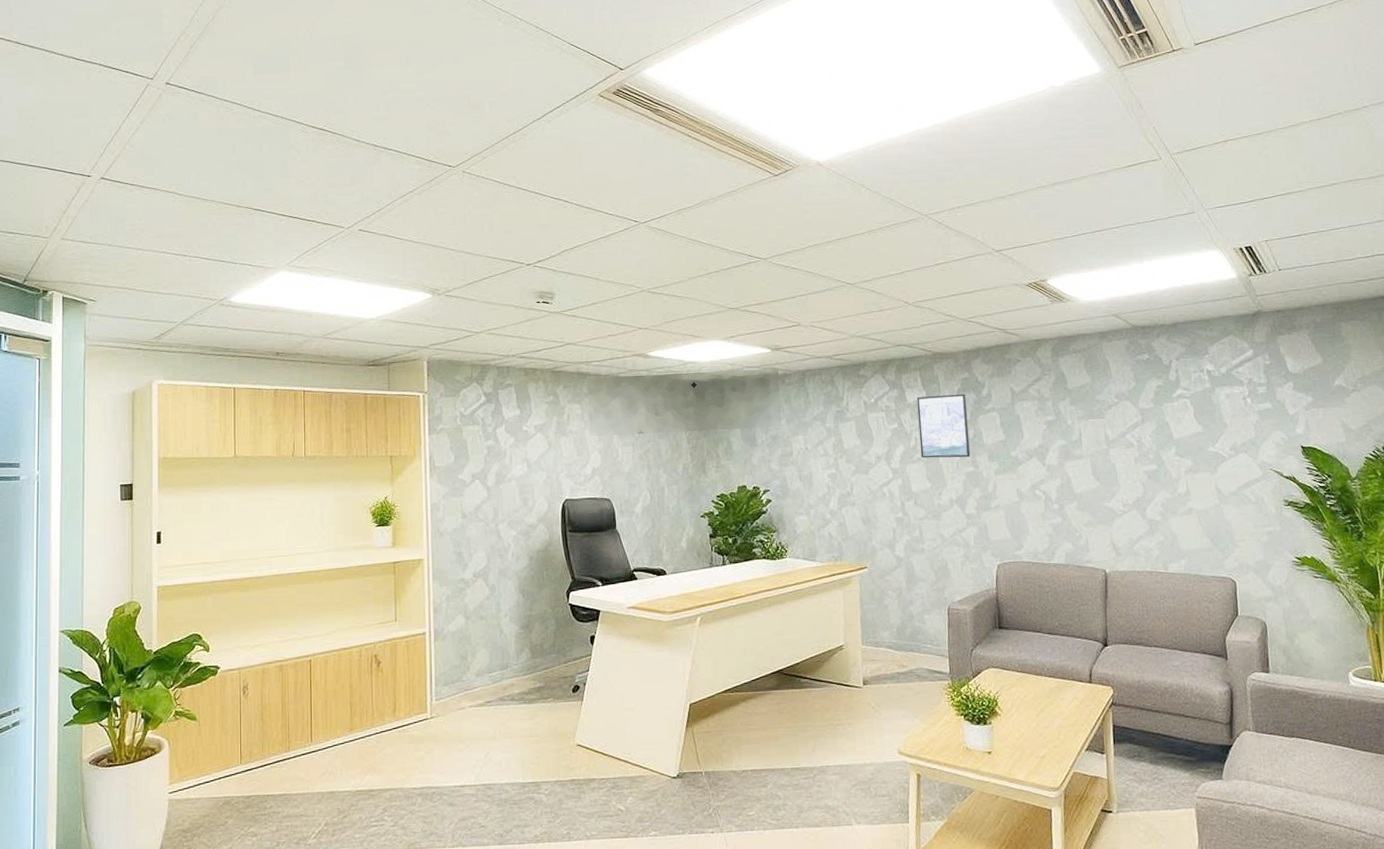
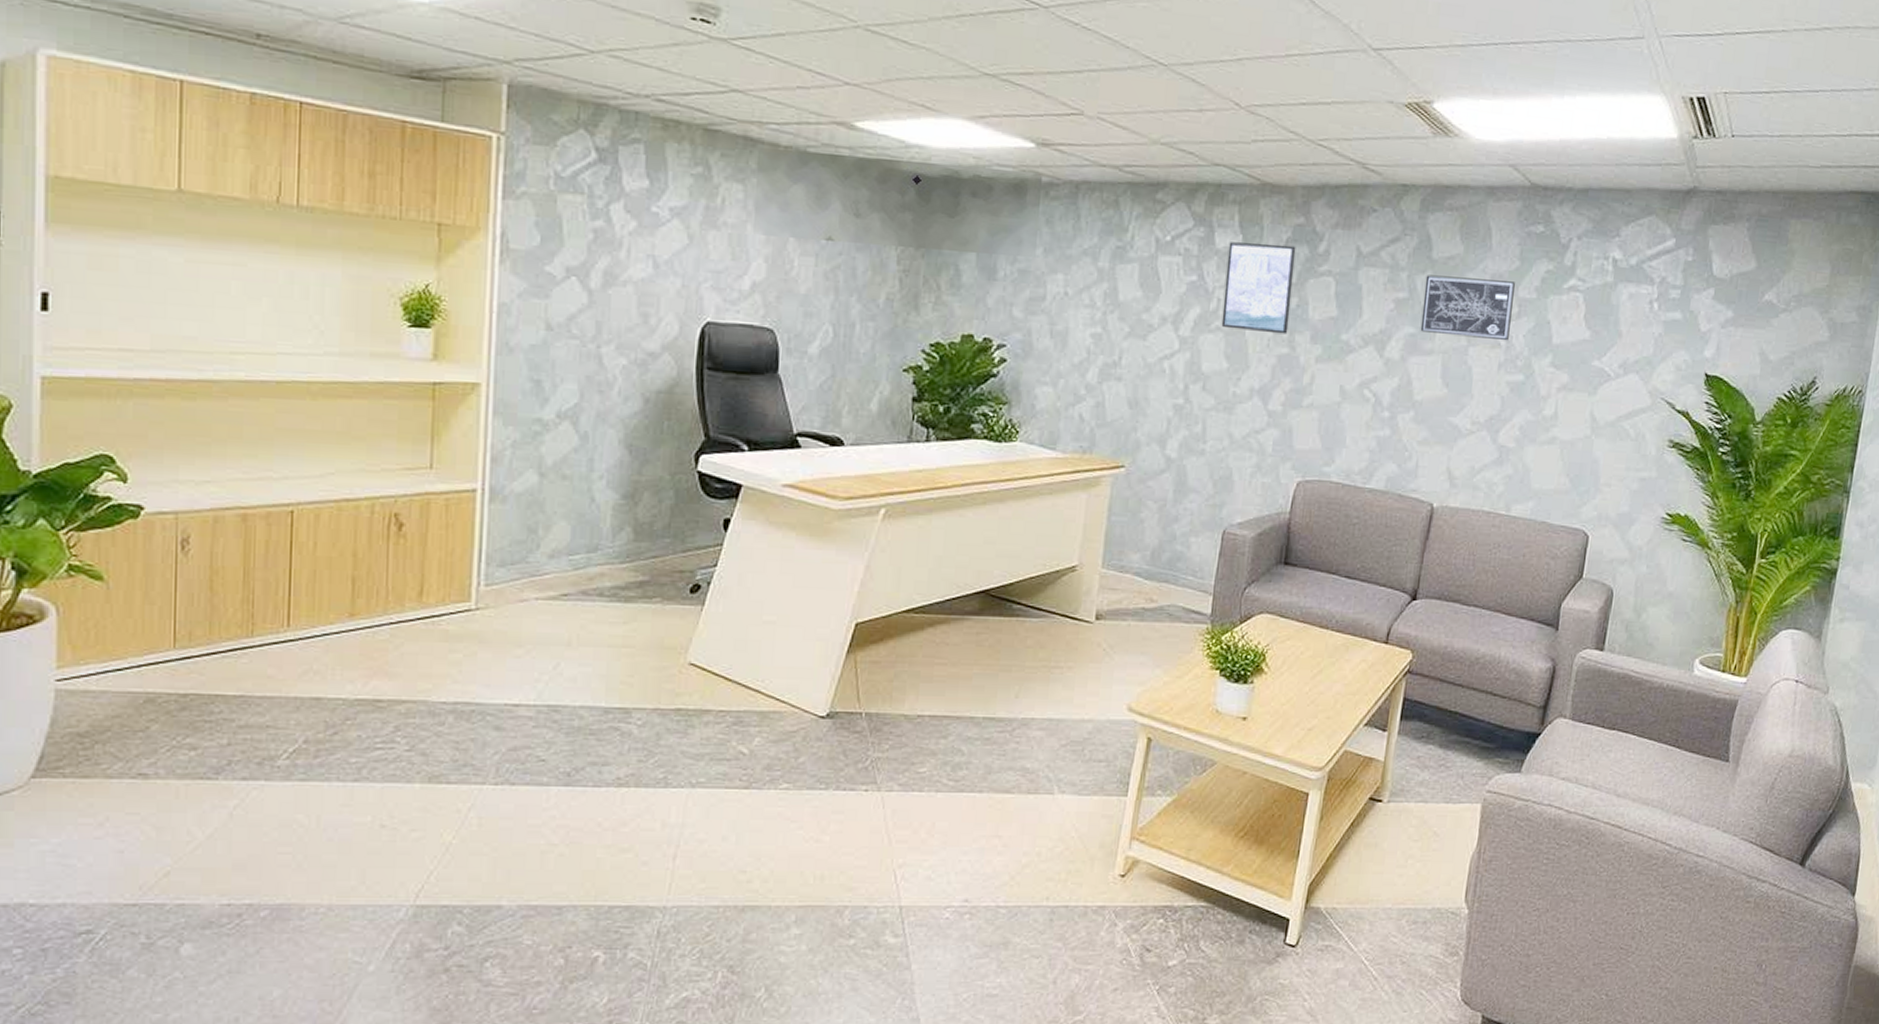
wall art: none [1066,397,1139,443] -> present [1420,275,1515,341]

